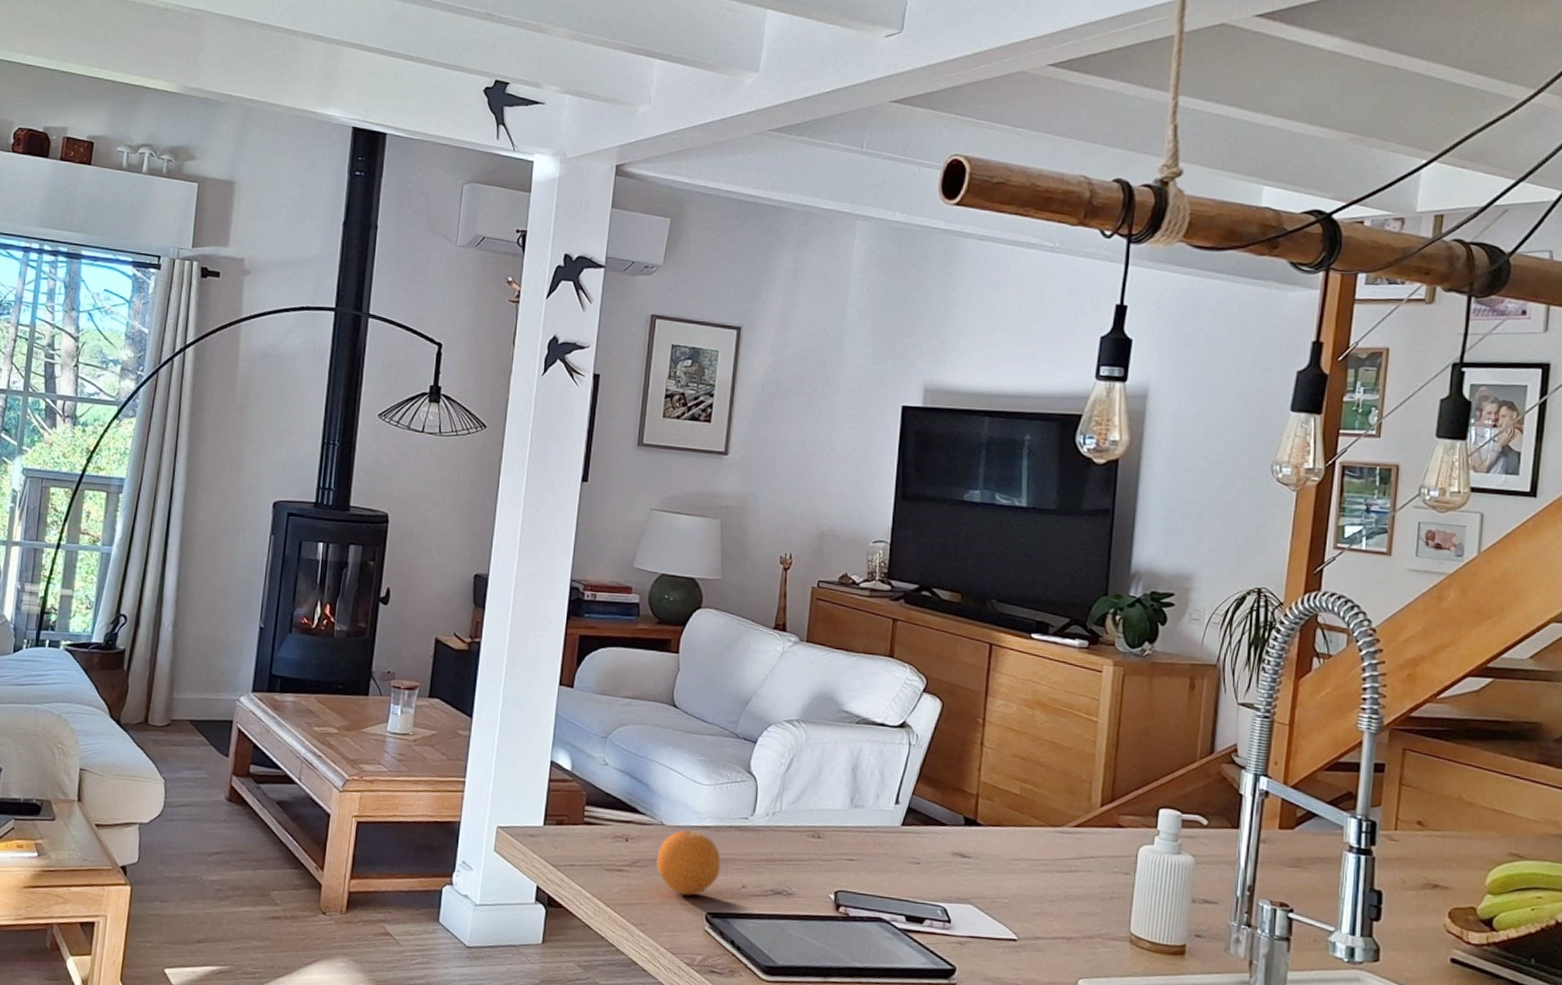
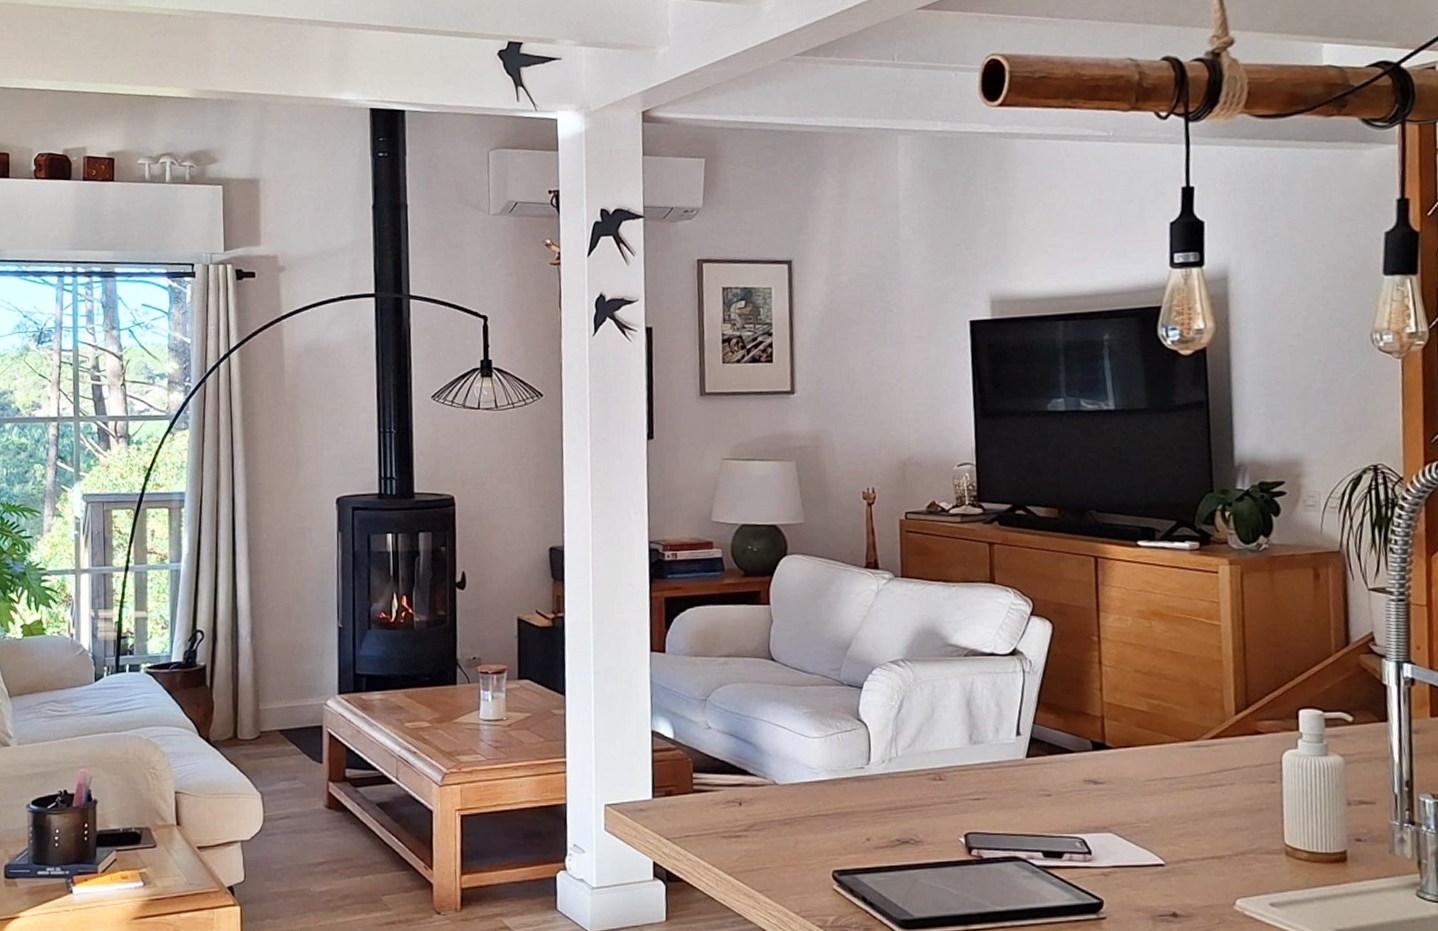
fruit: present [656,830,721,896] -> none [774,787,842,855]

